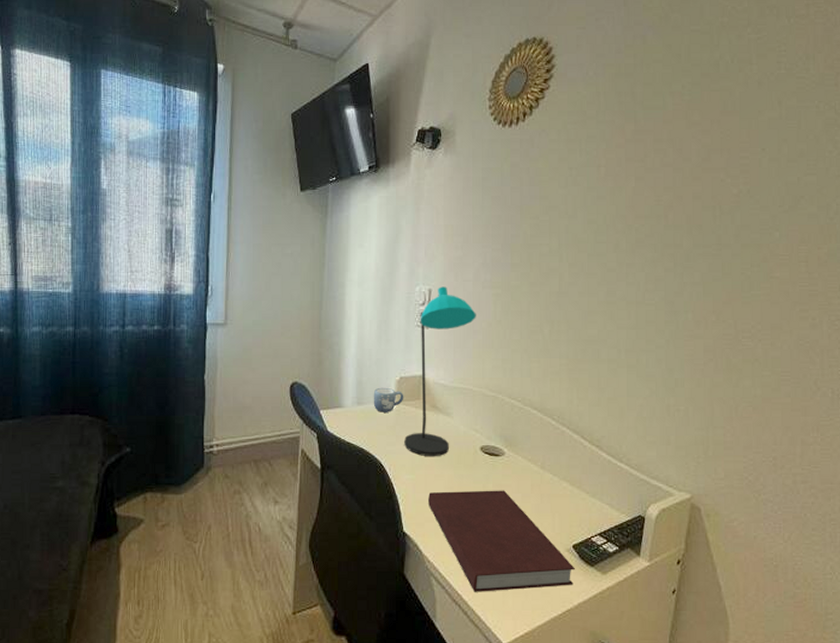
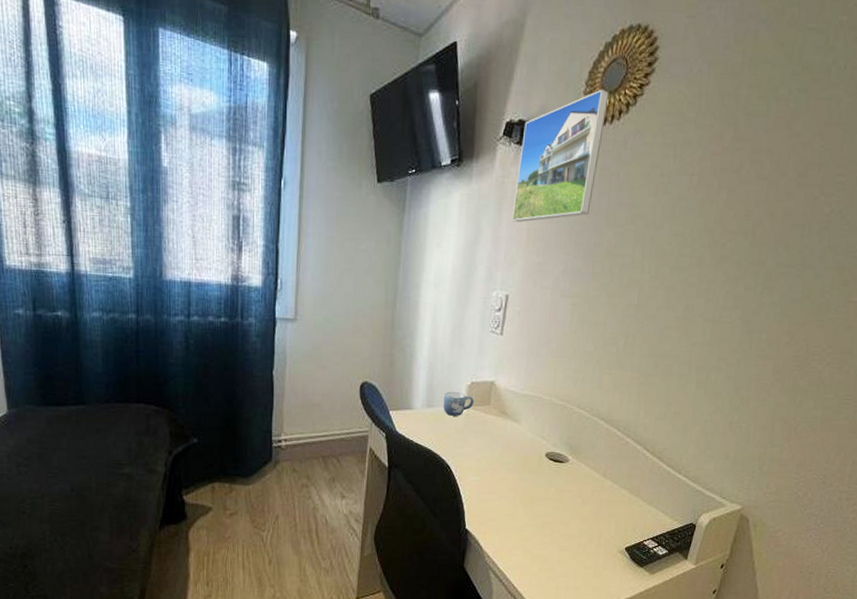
desk lamp: present [404,286,476,457] -> none [471,293,552,461]
notebook: present [428,490,575,592] -> none [491,493,625,586]
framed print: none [429,95,513,220] -> present [511,89,609,222]

